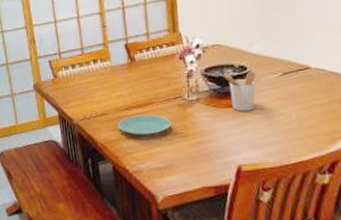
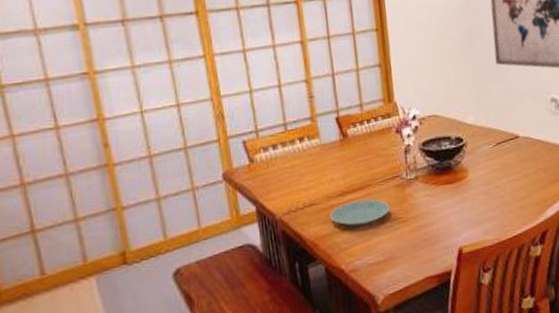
utensil holder: present [221,71,256,112] -> none [439,143,472,188]

